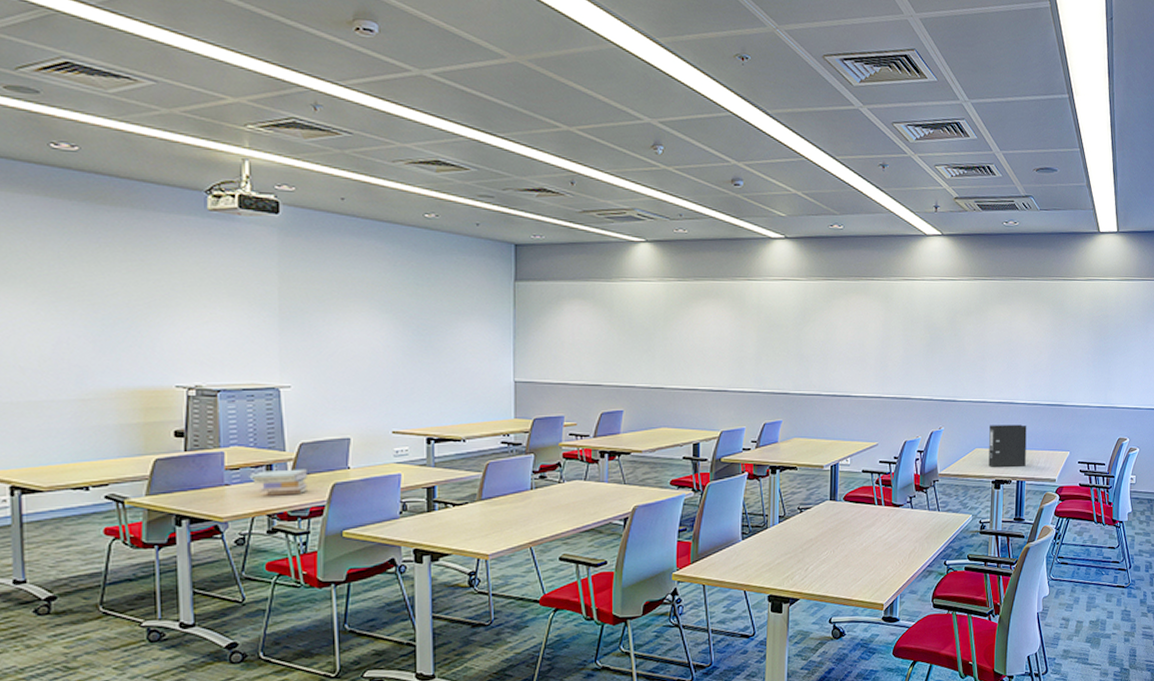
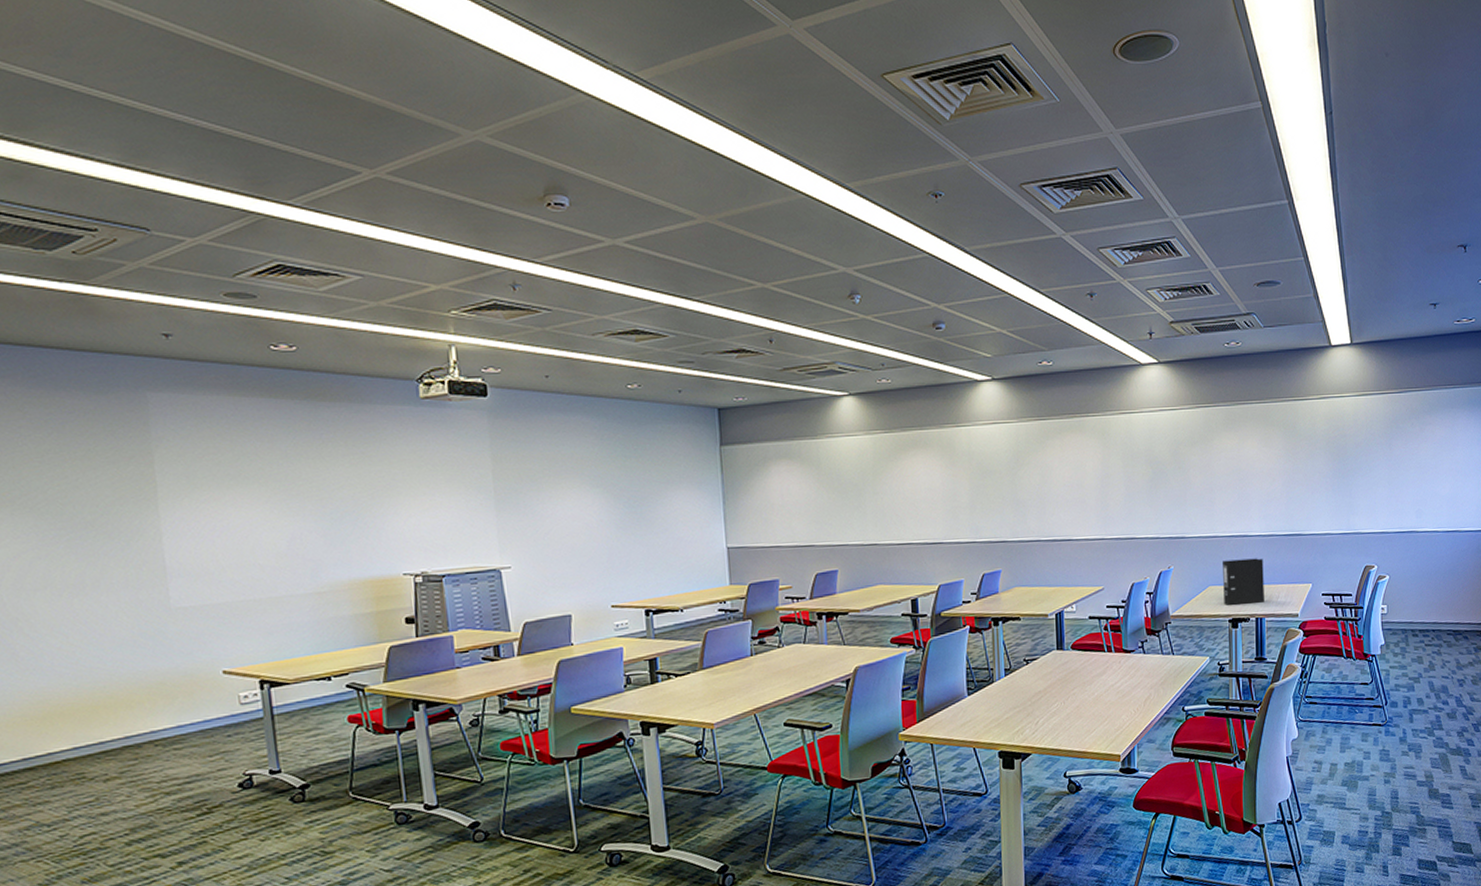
books: present [249,468,307,496] -> none [478,647,534,676]

